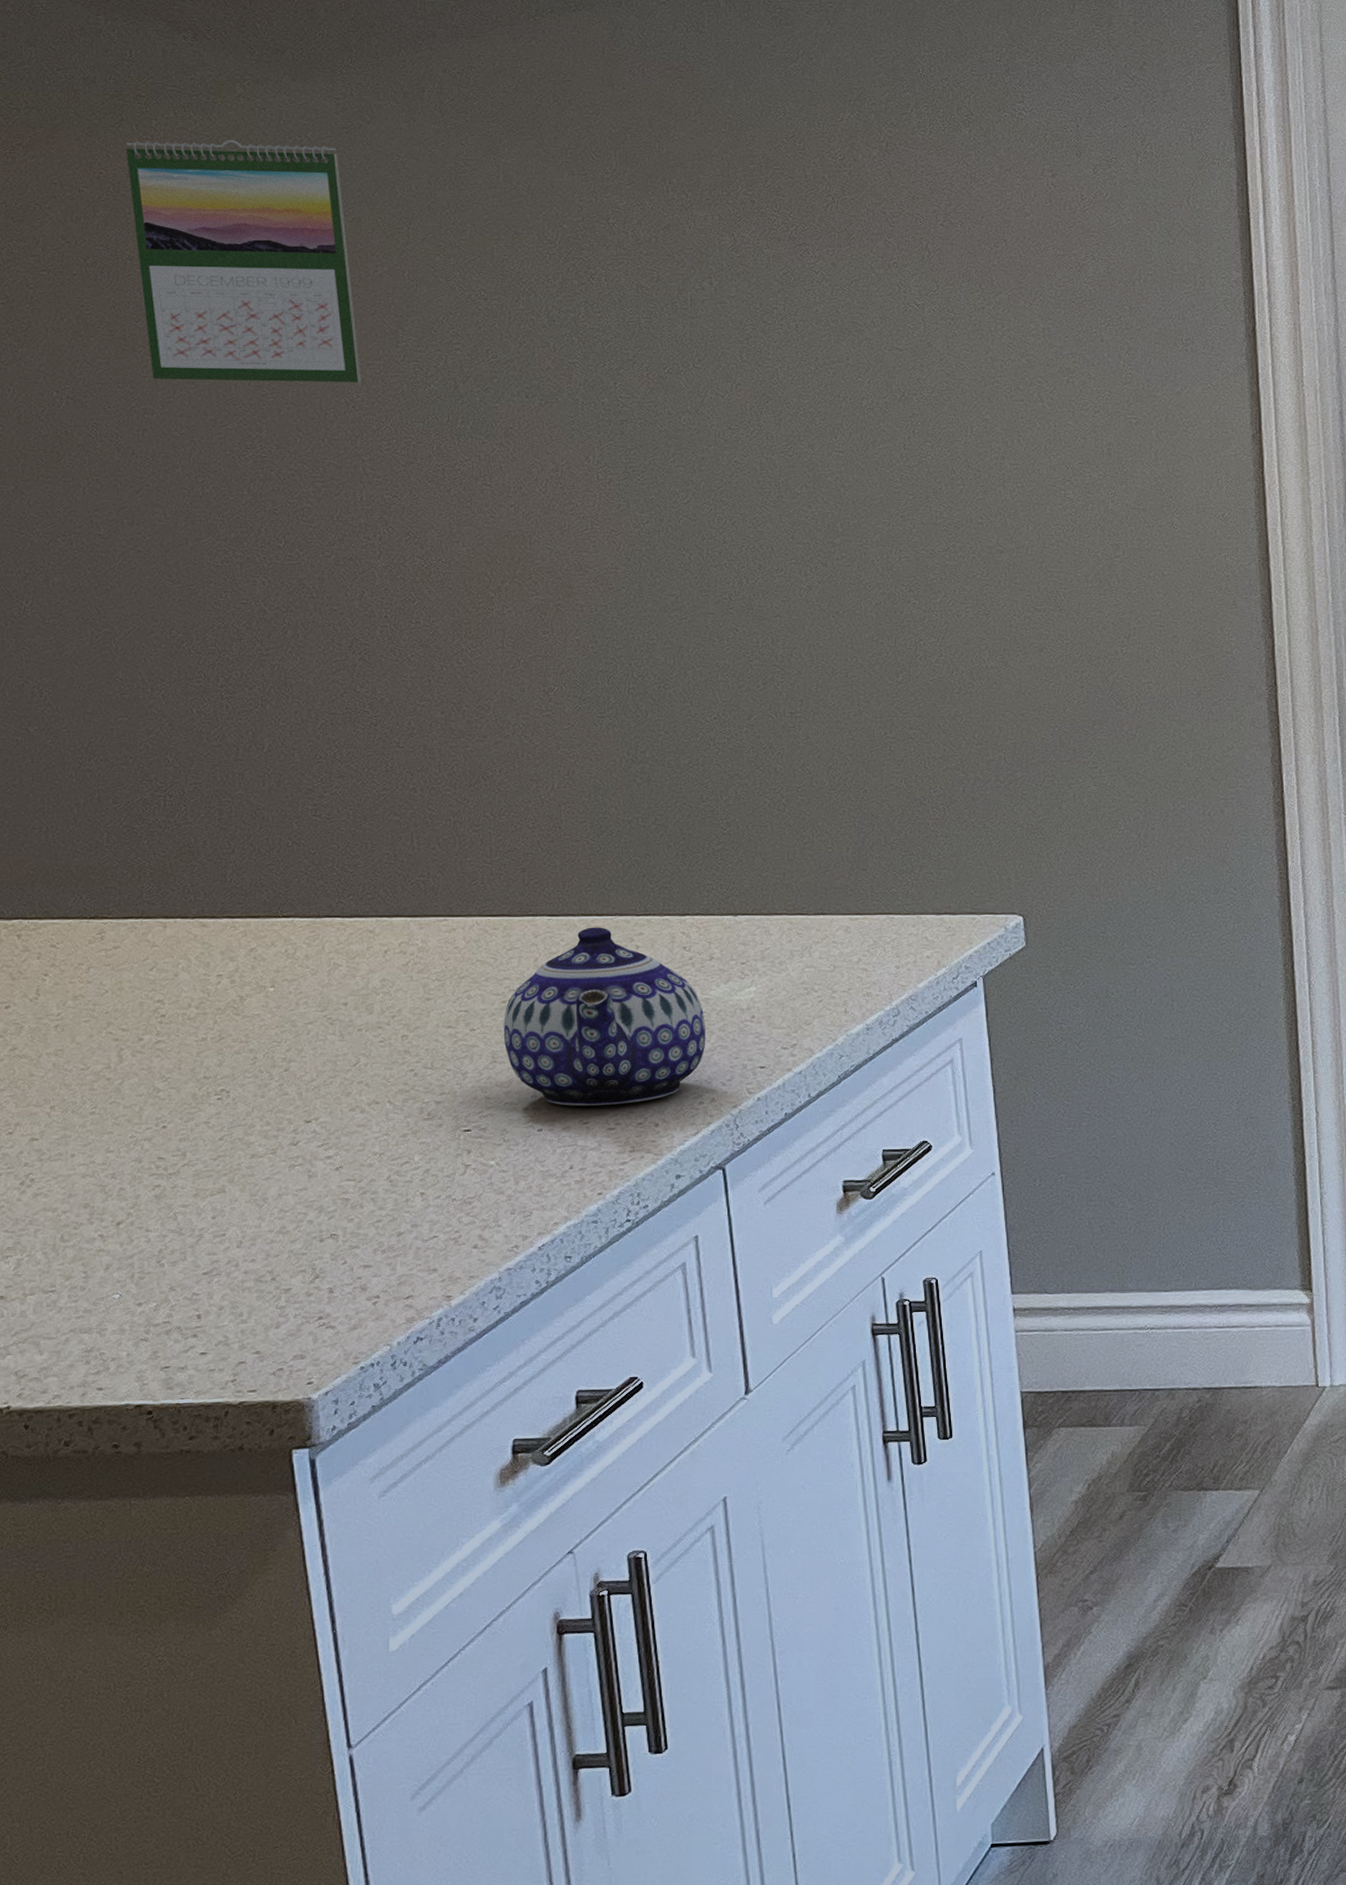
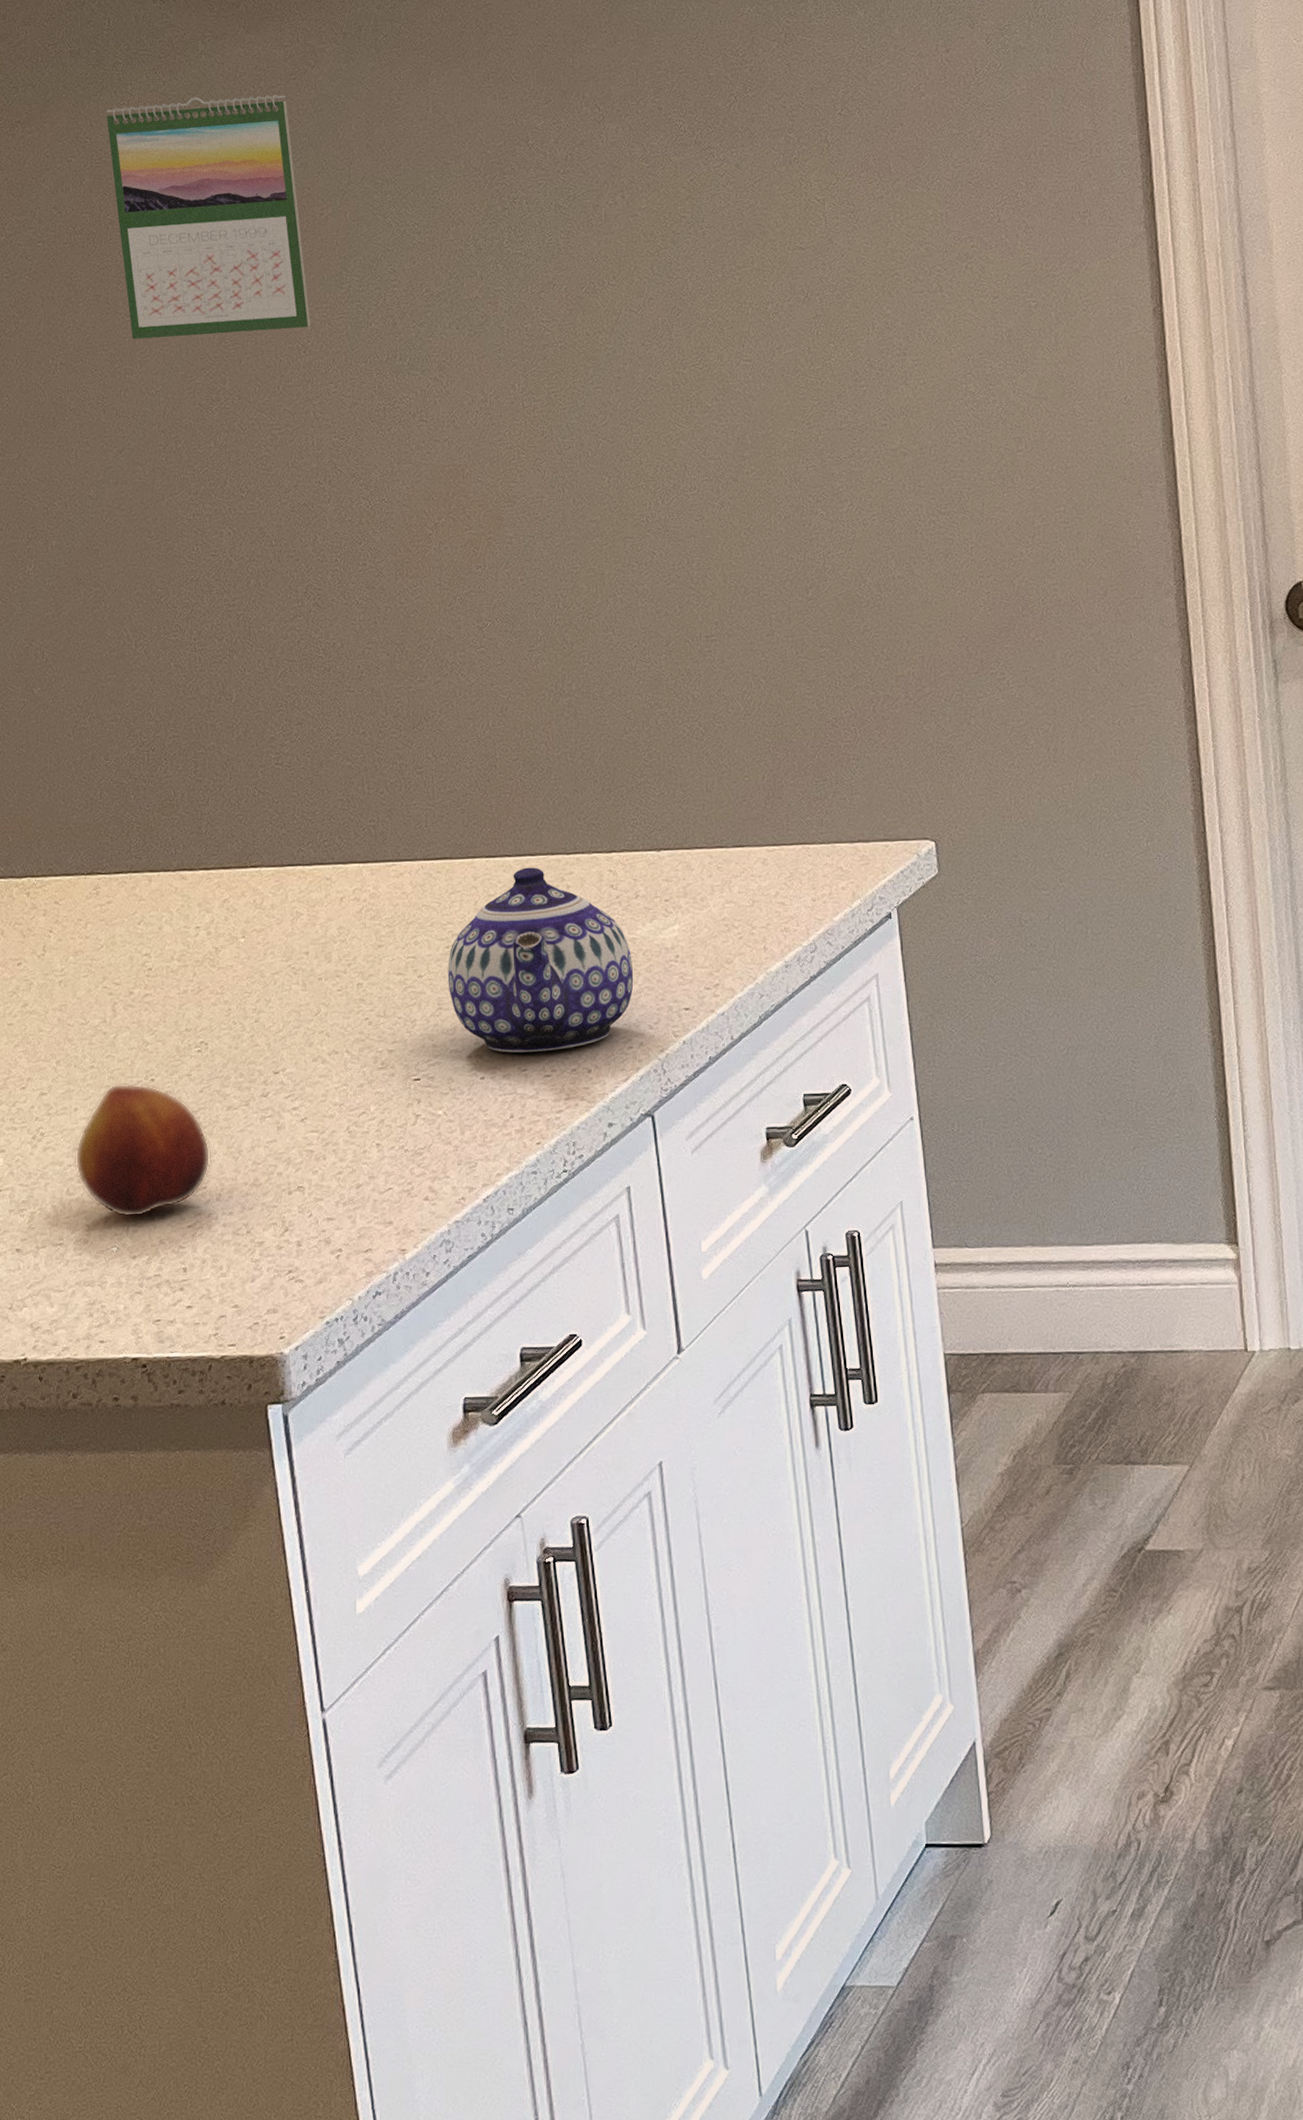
fruit: none [71,1130,231,1265] -> present [75,1083,211,1218]

